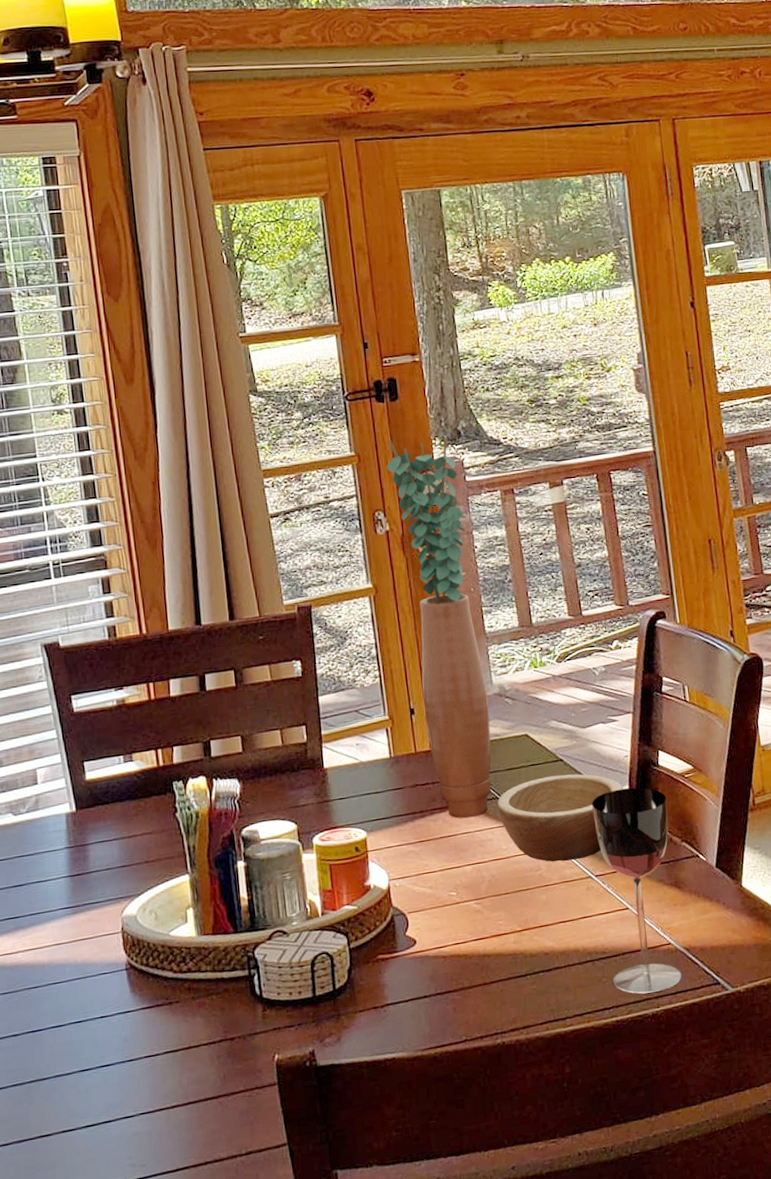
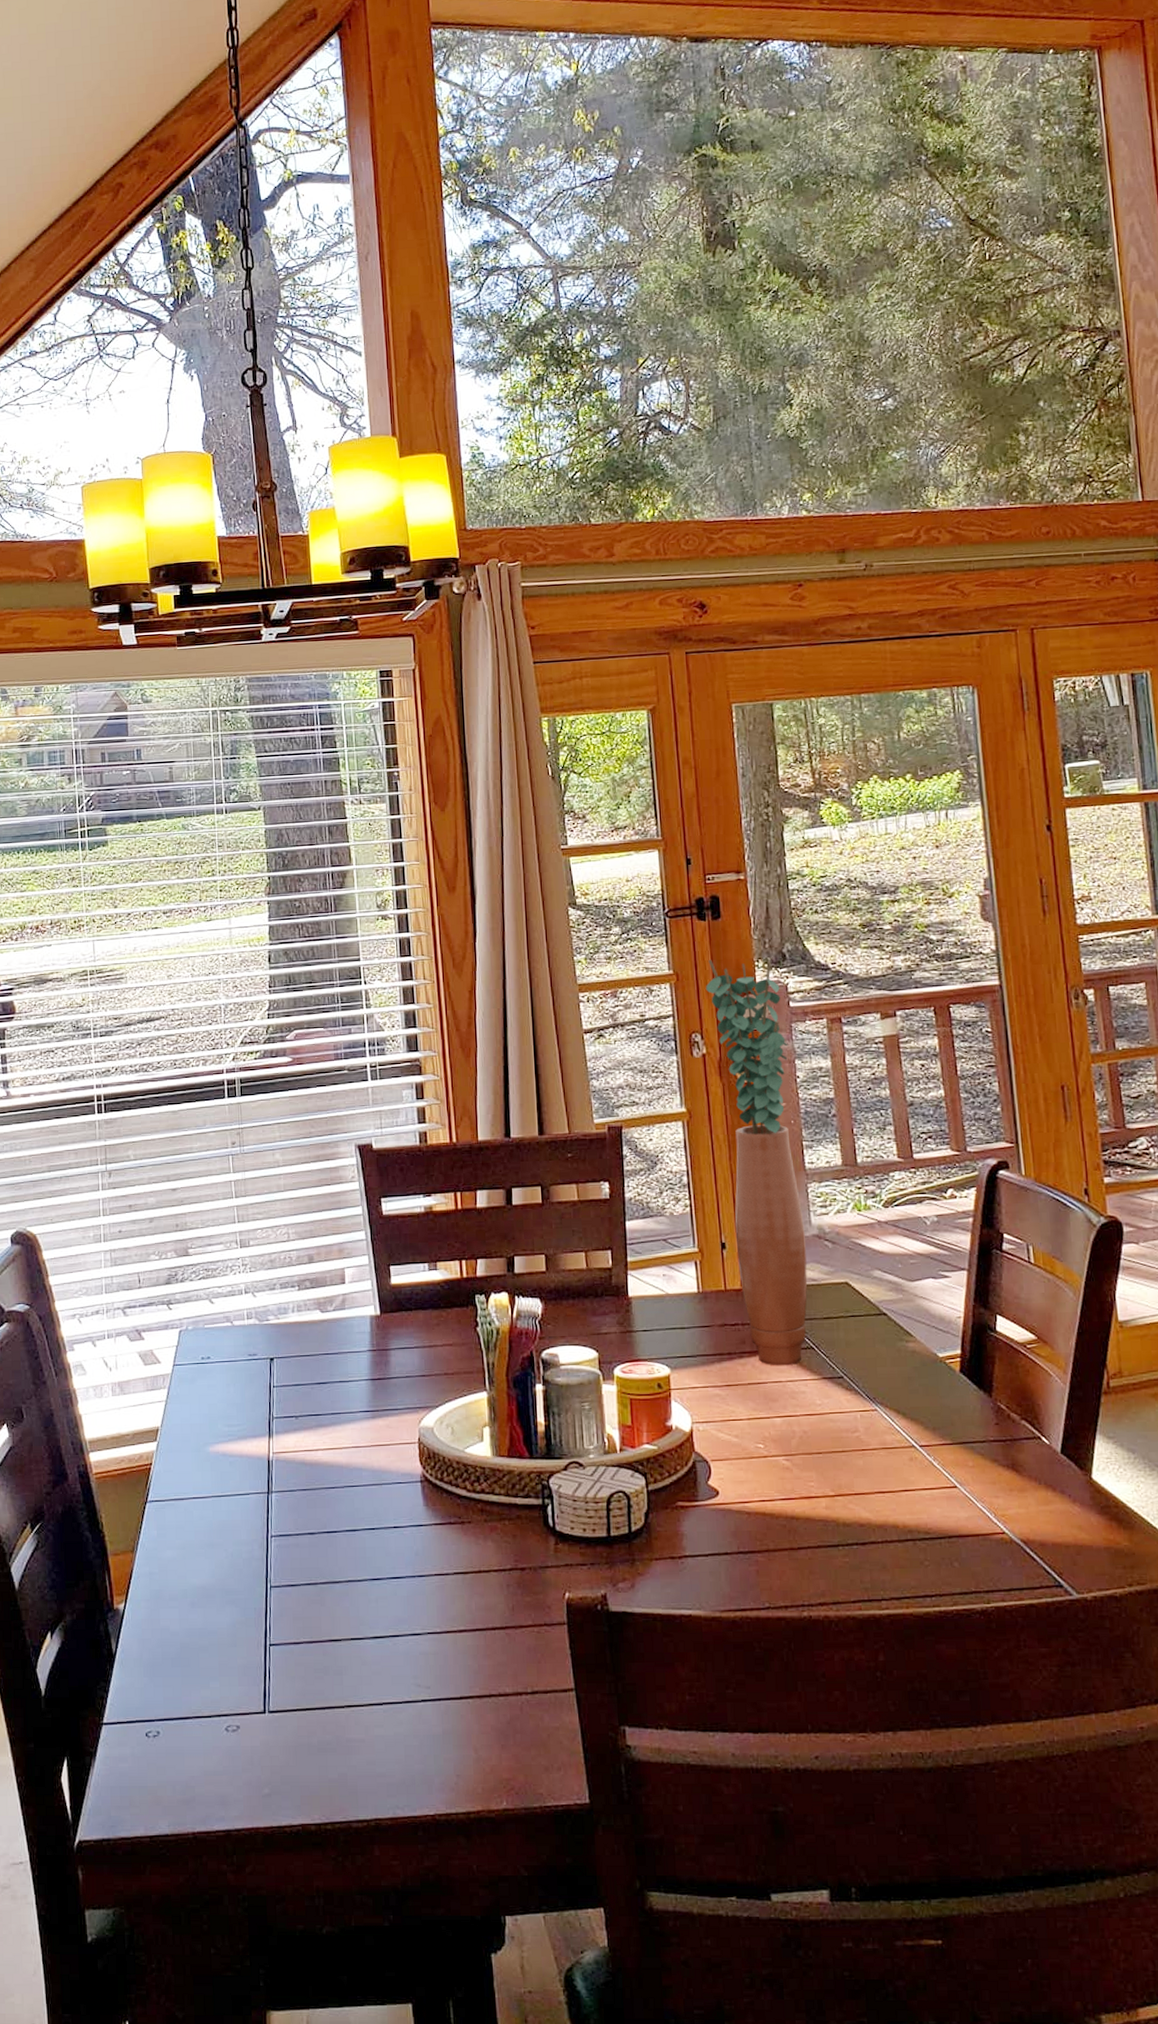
bowl: present [497,774,623,862] -> none [812,1330,954,1425]
wineglass: present [592,787,682,994] -> none [918,1353,1018,1585]

